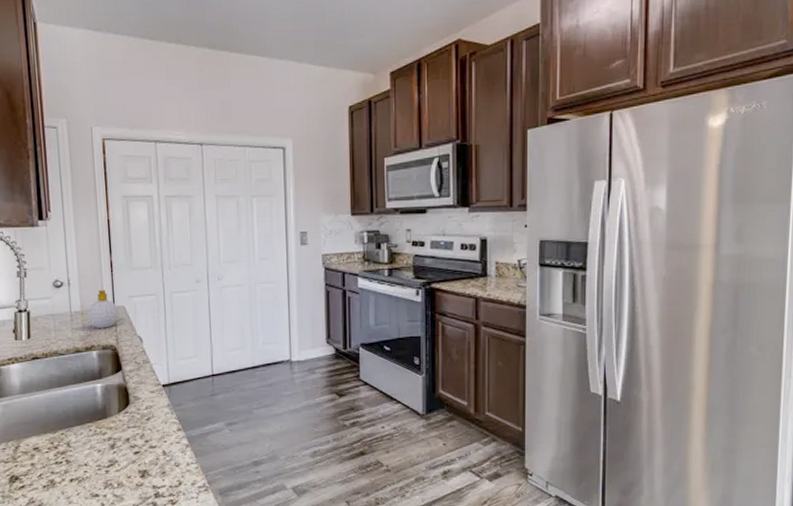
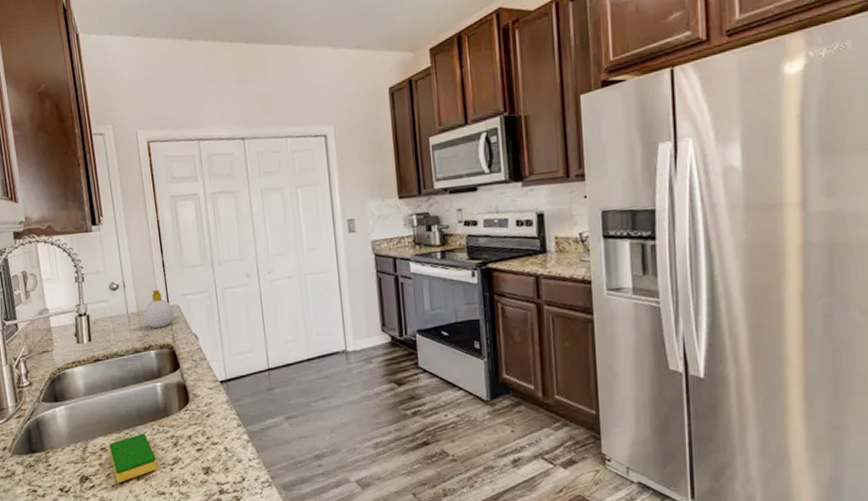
dish sponge: none [43,434,92,483] -> present [109,433,158,483]

